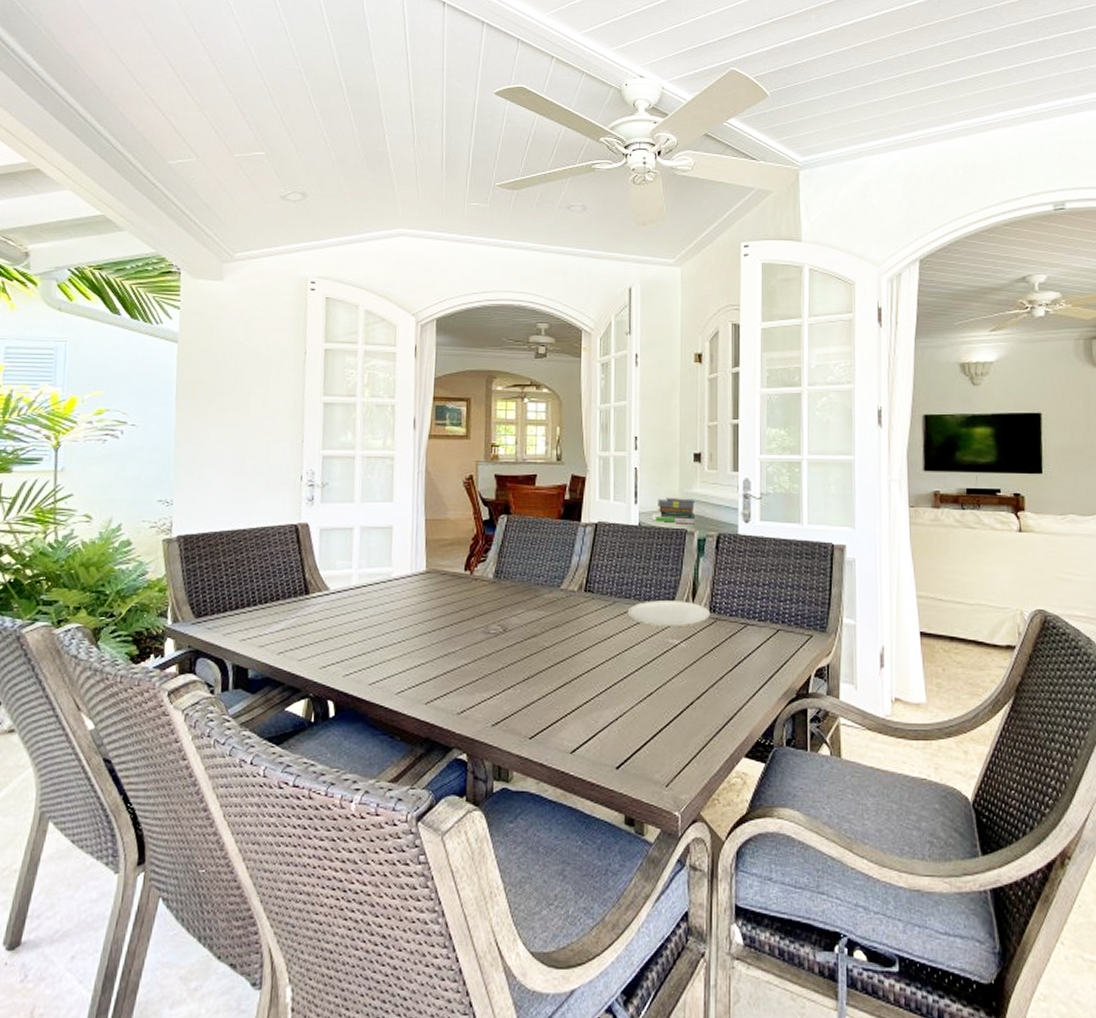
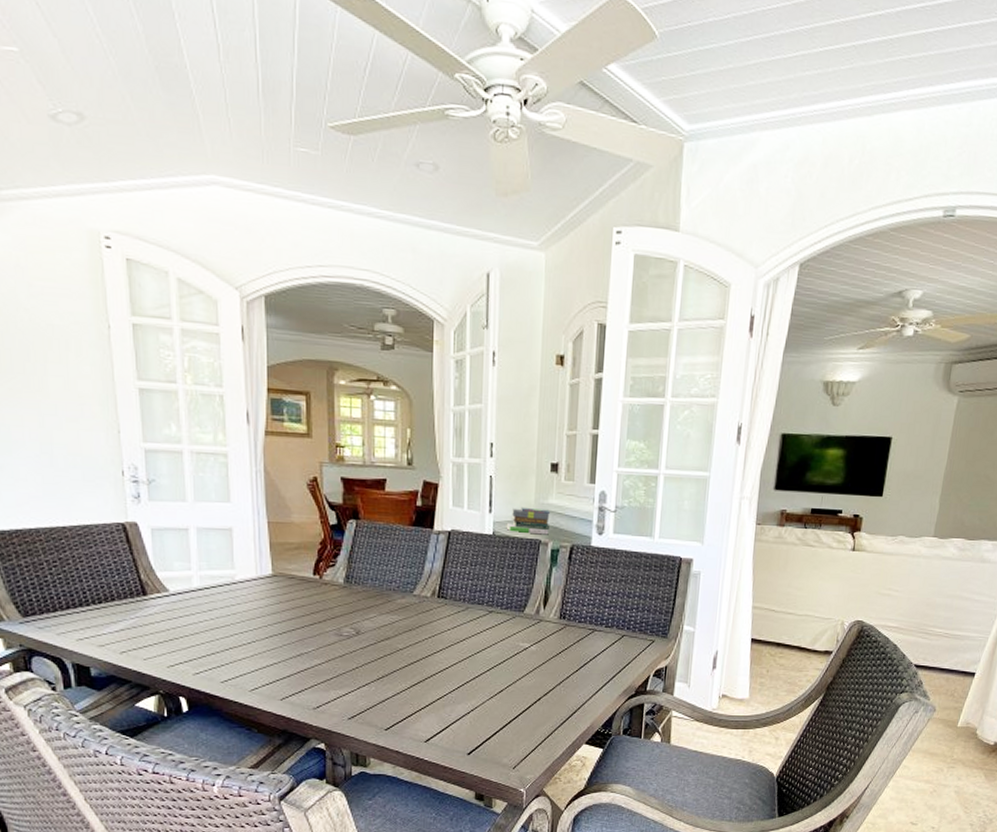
plate: present [627,600,710,626] -> none [480,607,560,631]

